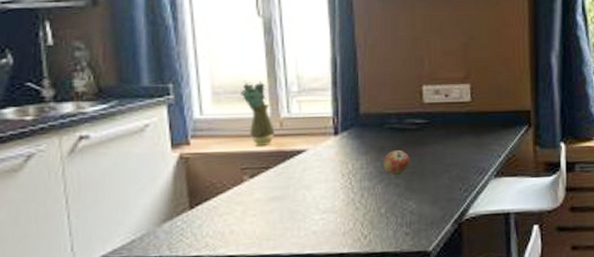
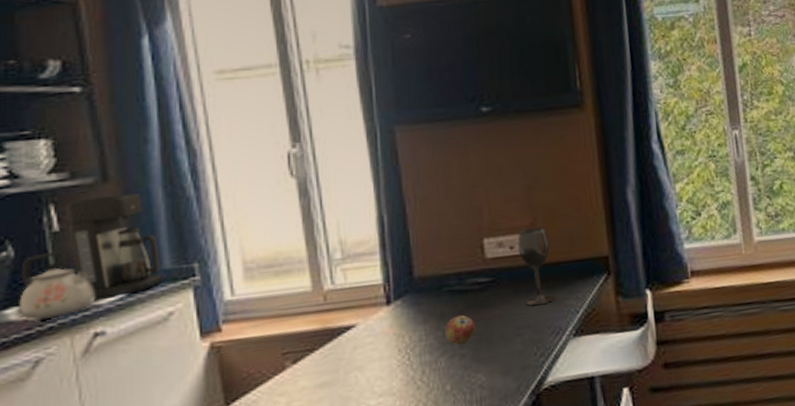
kettle: none [15,61,82,121] -> present [19,250,96,321]
coffee maker: none [59,17,142,106] -> present [66,192,163,299]
vase: present [239,80,275,146] -> none [275,250,318,325]
wine glass: none [452,80,481,148] -> present [517,227,555,306]

